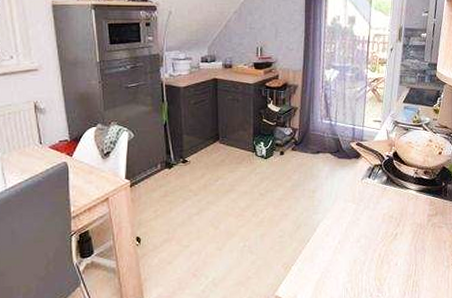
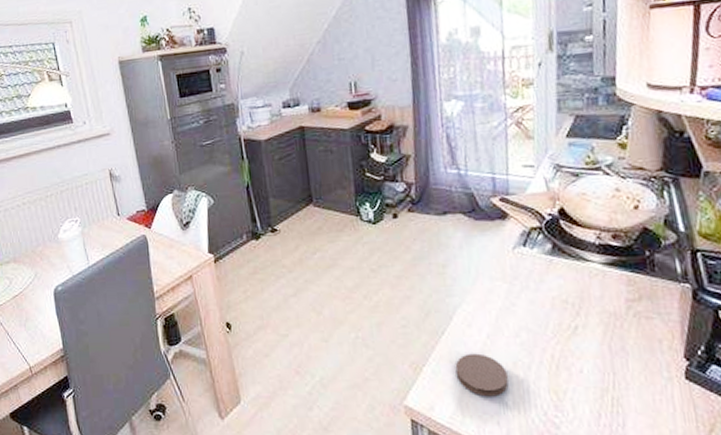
coaster: none [314,254,349,286] -> present [455,353,509,397]

